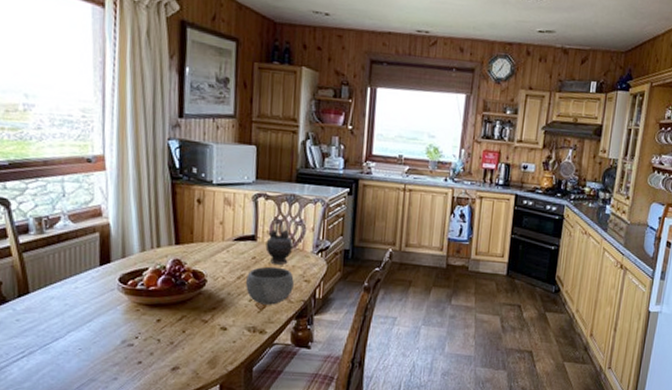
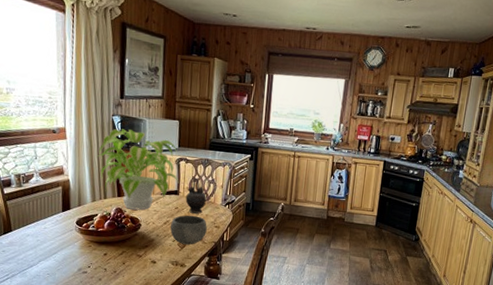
plant: none [147,156,257,262] -> present [97,129,179,210]

